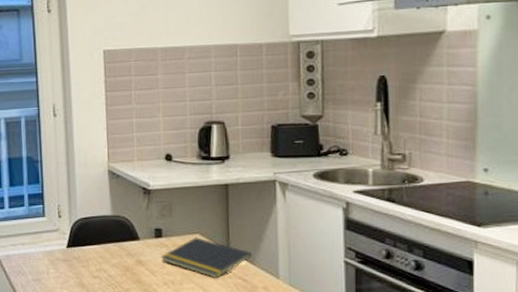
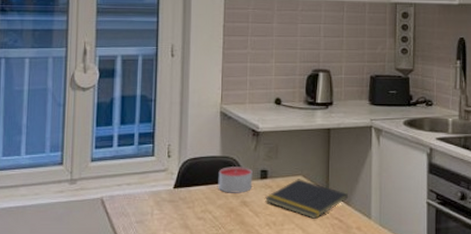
candle: none [110,225,147,252] -> present [218,167,253,193]

